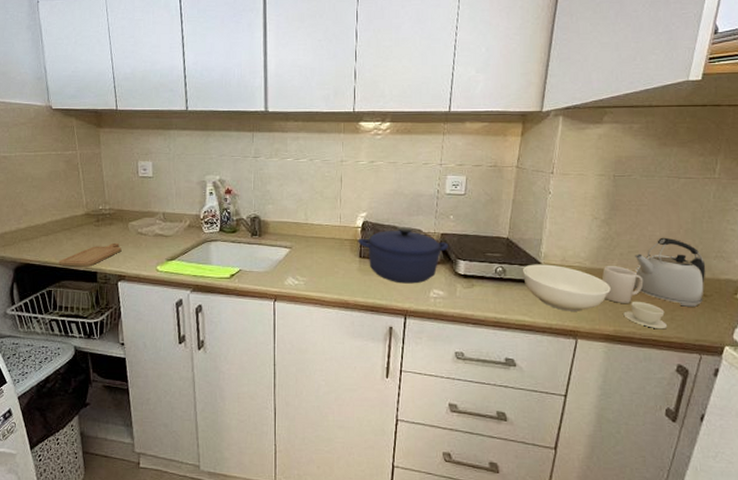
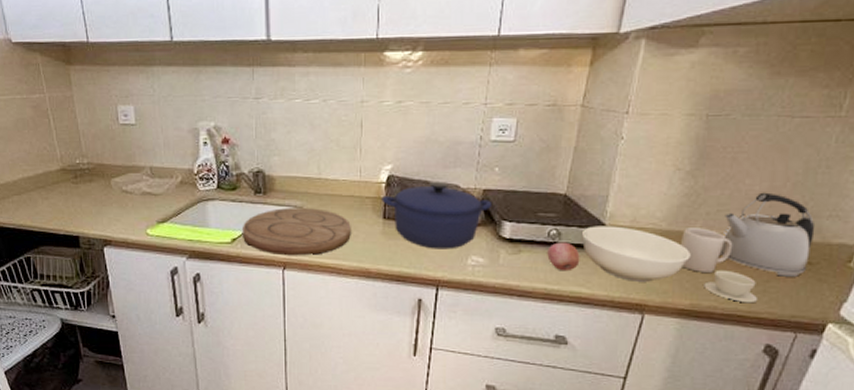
chopping board: present [58,242,122,267] -> none [35,202,105,230]
cutting board: none [239,247,332,290] -> present [241,207,351,256]
fruit: none [495,277,522,303] -> present [547,242,580,272]

